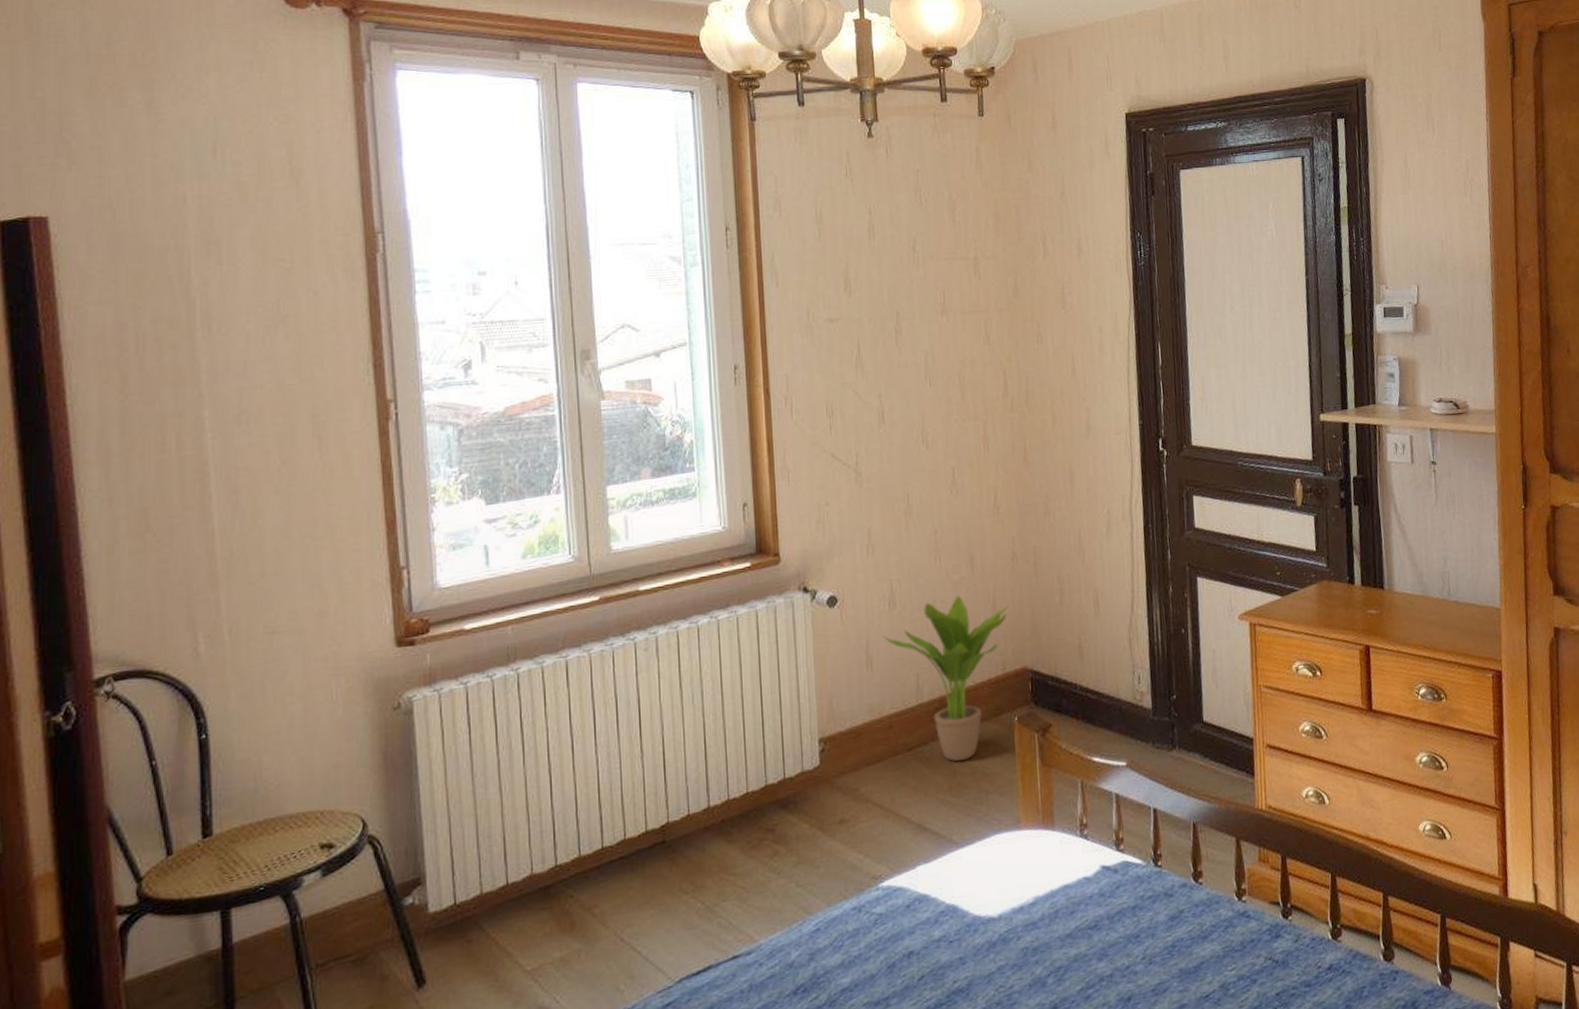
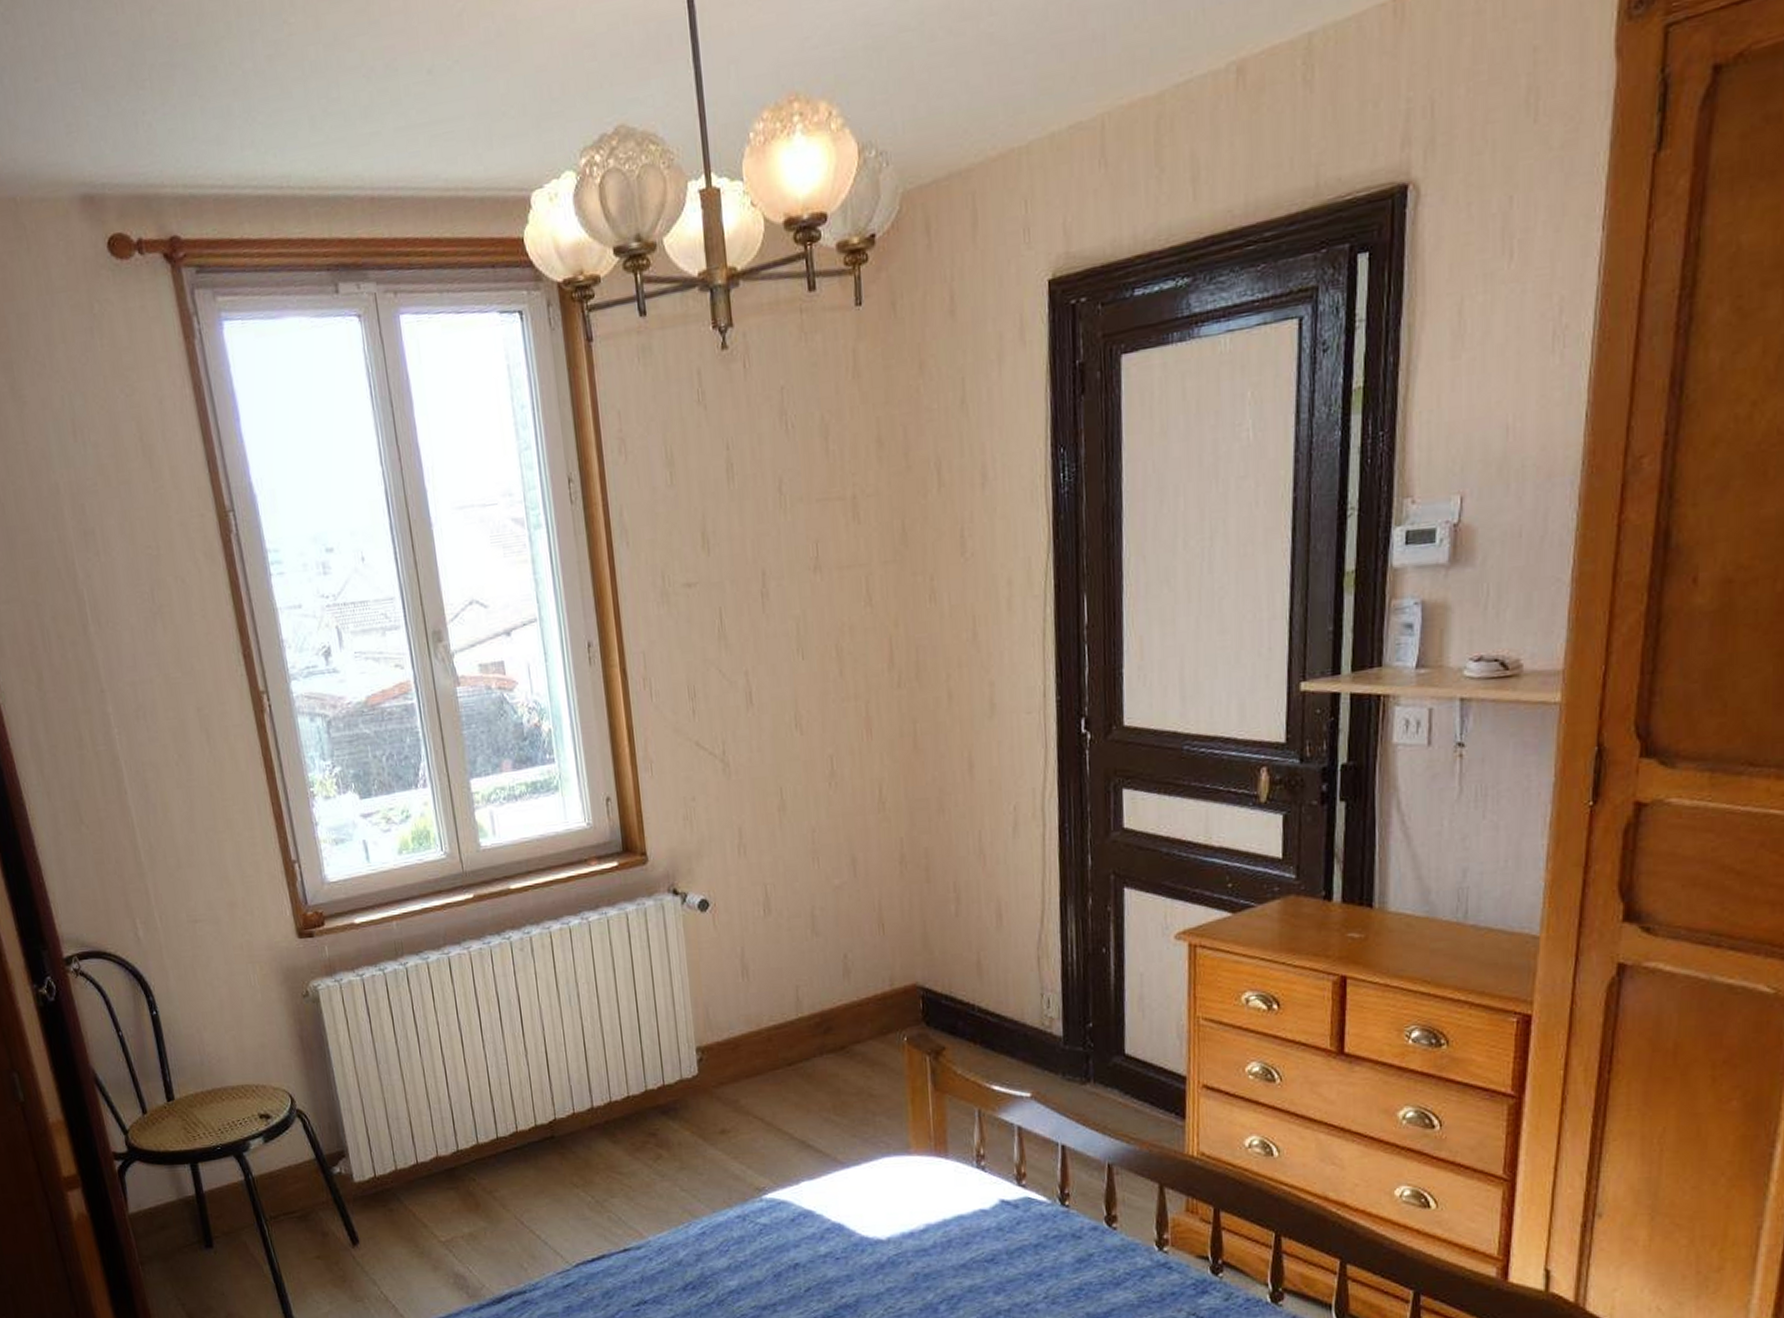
potted plant: present [884,595,1010,761] -> none [759,901,898,1079]

